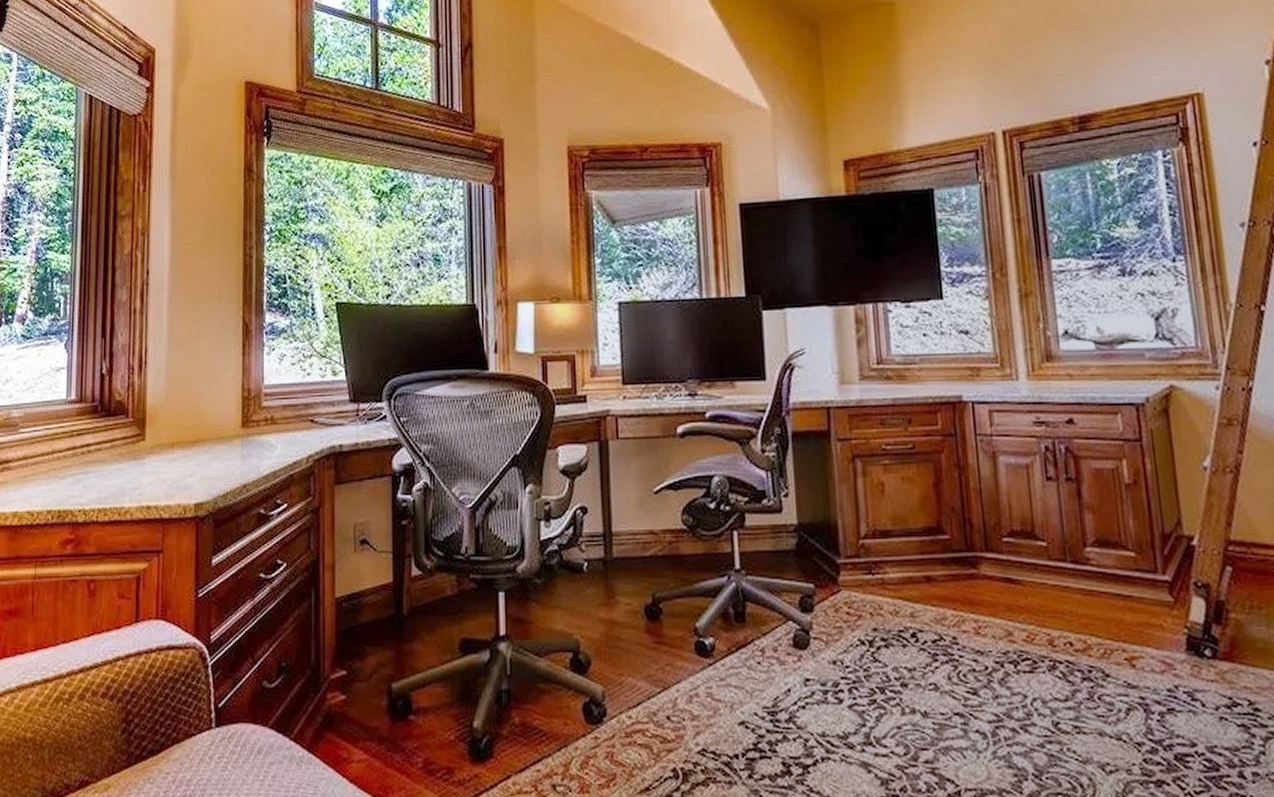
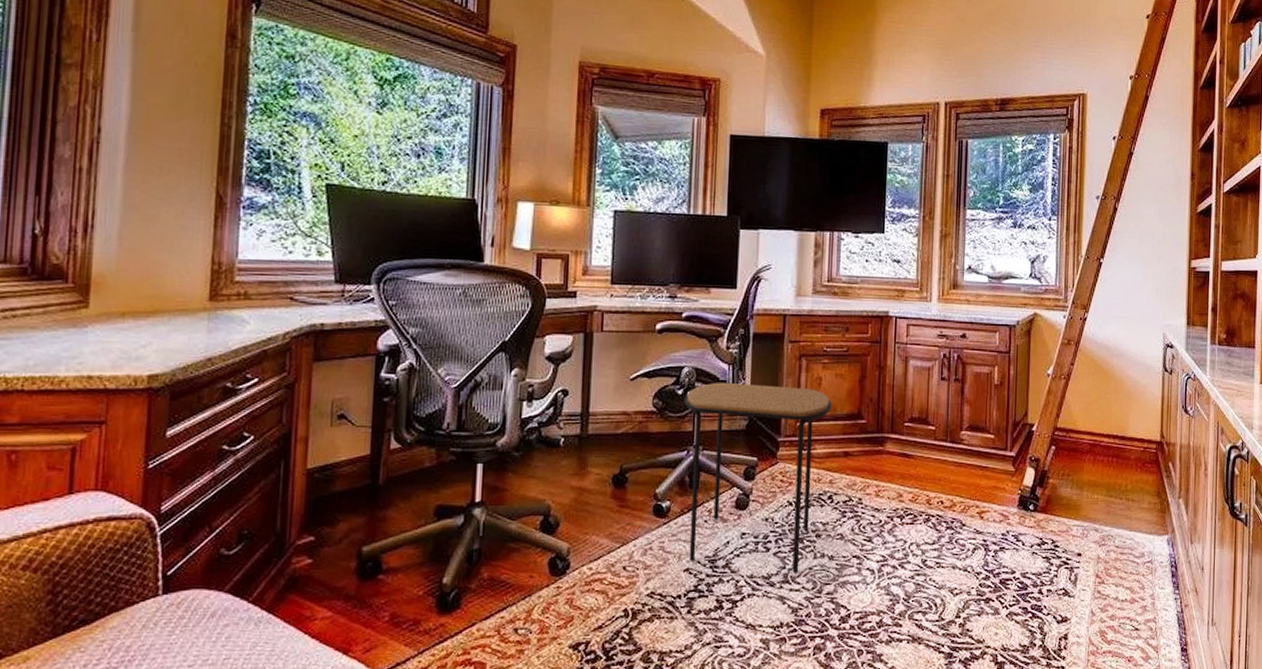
side table: none [718,492,902,733] -> present [684,382,832,573]

